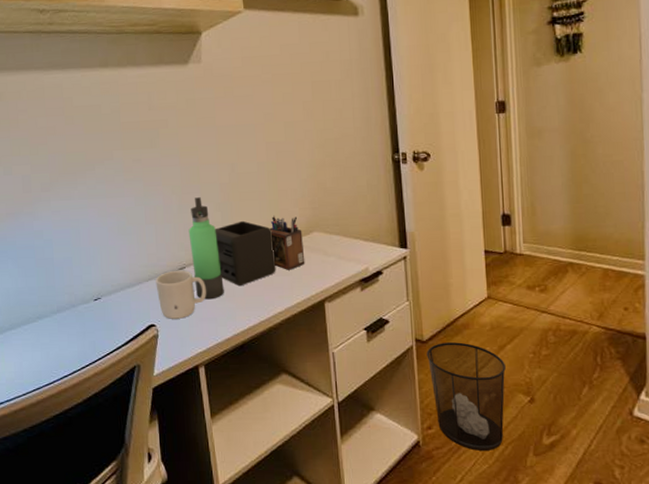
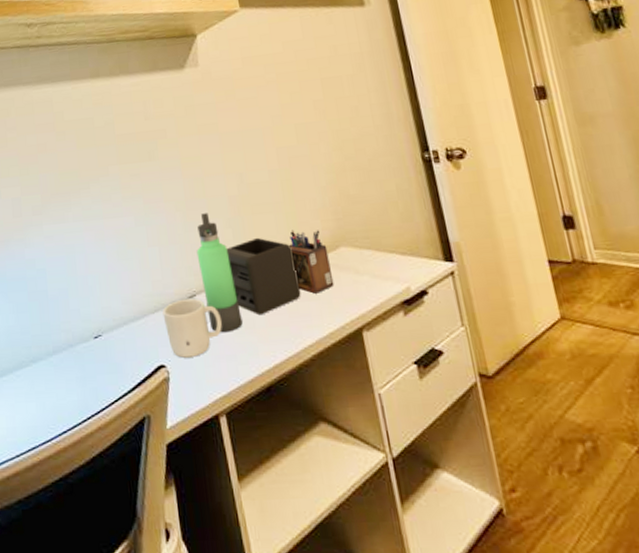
waste bin: present [426,342,506,451] -> none [495,376,612,521]

